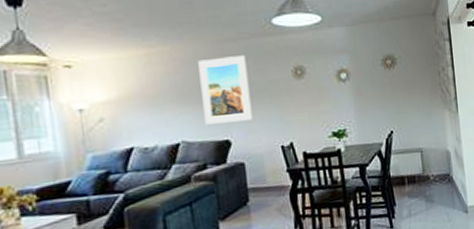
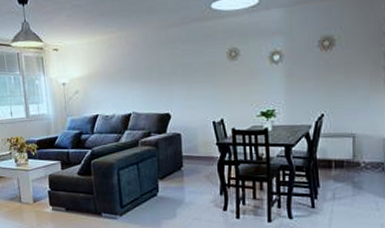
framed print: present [198,55,253,125] -> none [147,39,190,99]

